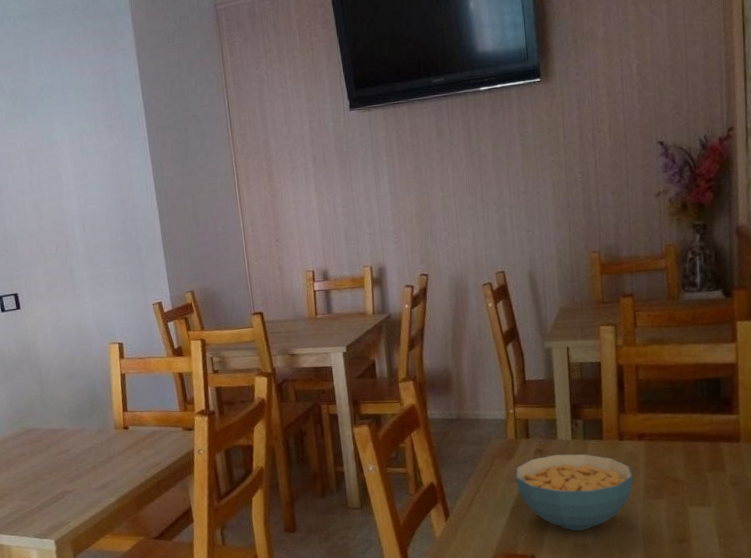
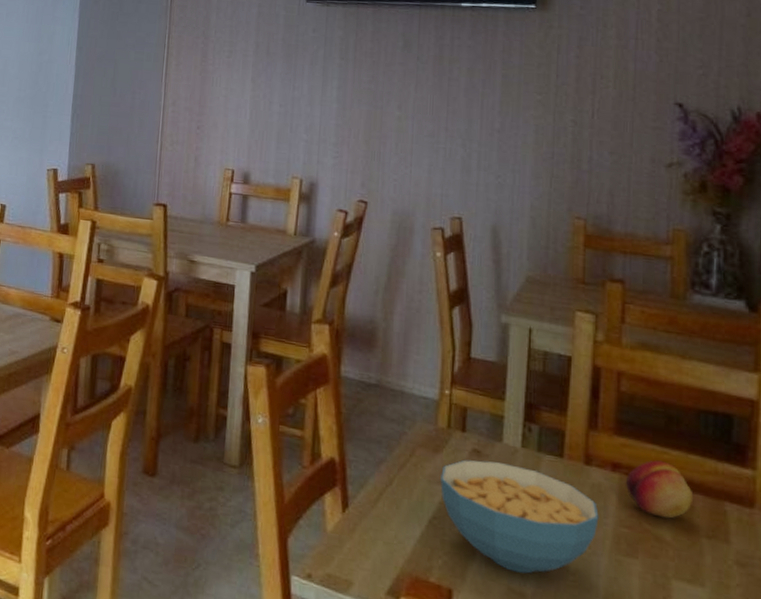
fruit: none [649,424,698,465] -> present [625,460,694,519]

